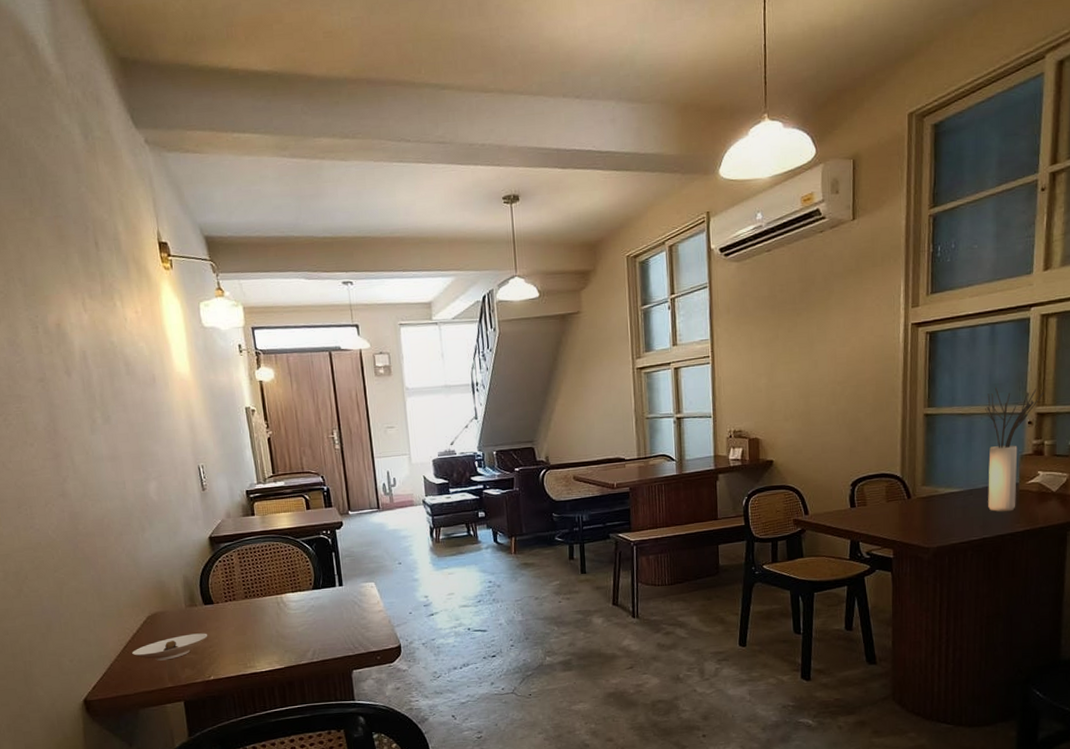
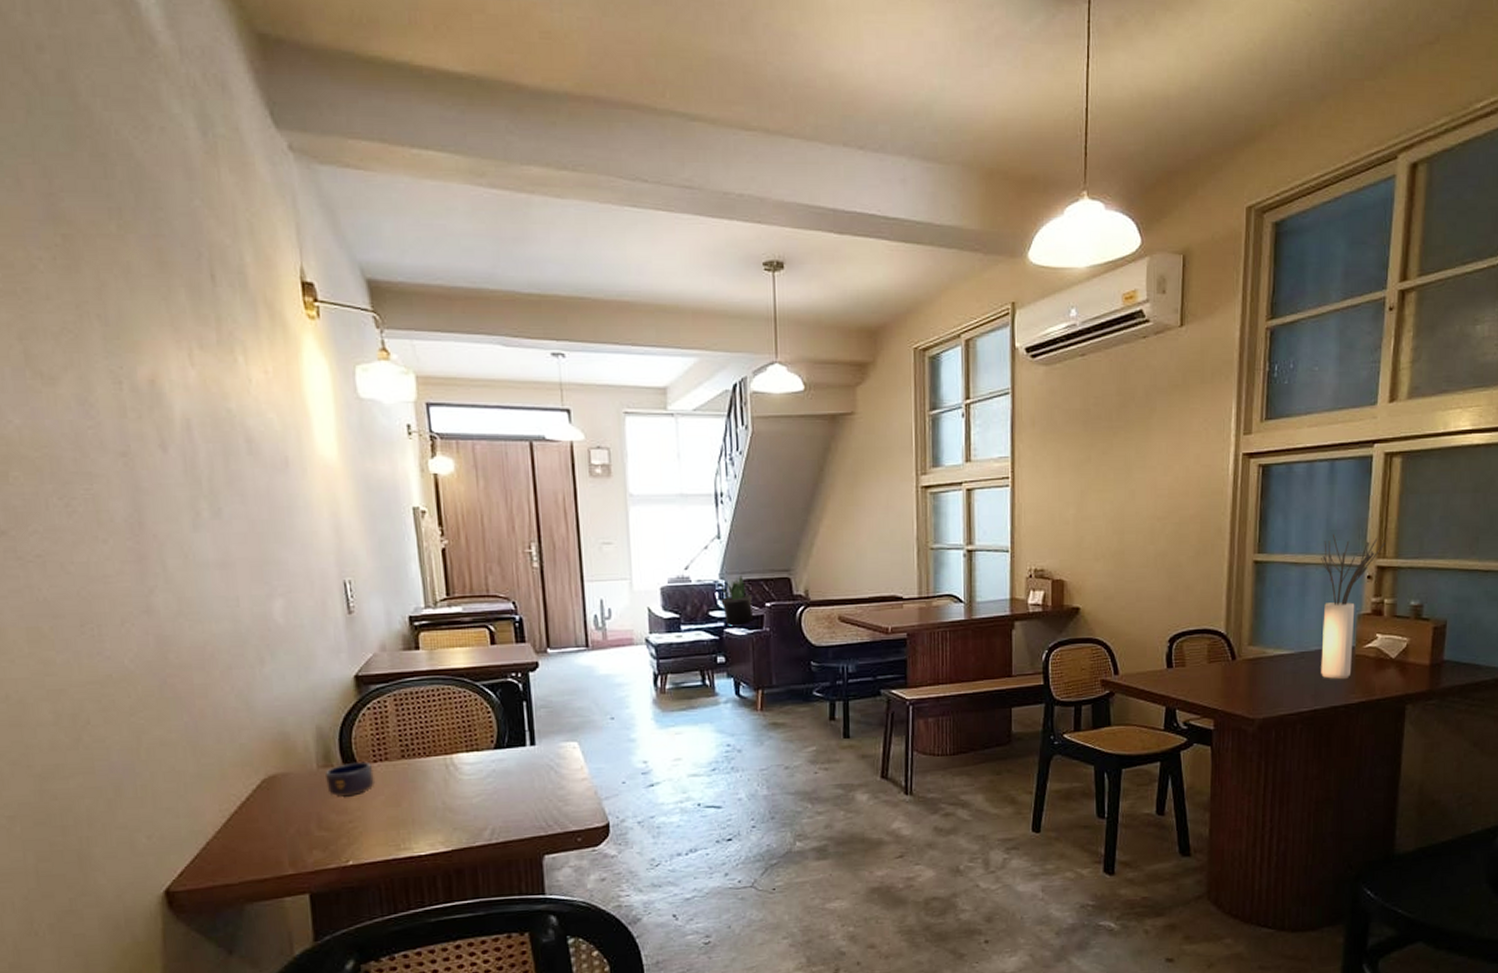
saucer: present [132,633,208,661] -> none [238,803,348,839]
mug: none [191,601,227,628] -> present [325,761,374,797]
planter: none [476,446,506,488] -> present [717,574,754,626]

